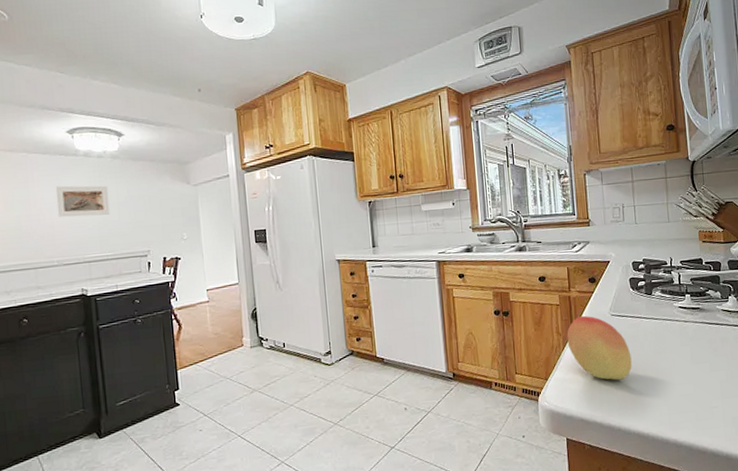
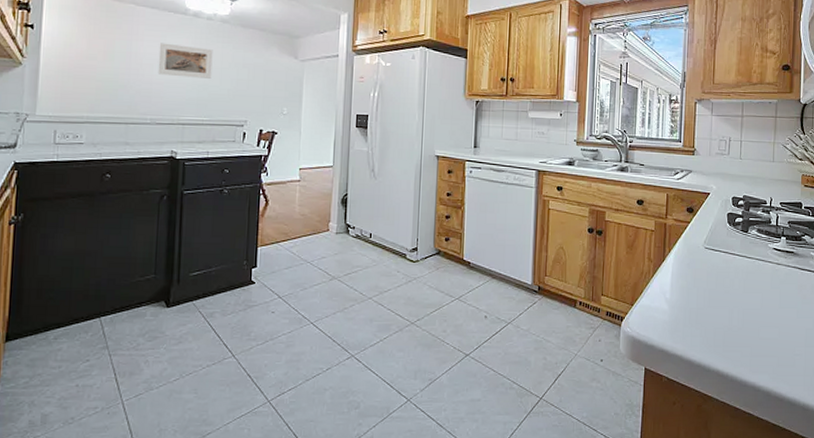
fruit: present [567,315,632,381] -> none [658,244,720,315]

